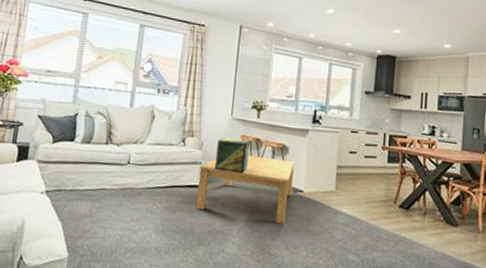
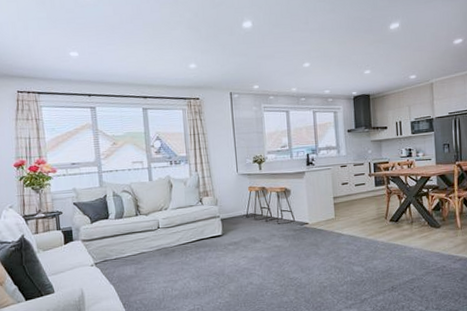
coffee table: present [195,155,295,224] -> none [219,200,300,255]
decorative cube: present [215,137,251,173] -> none [229,190,259,220]

